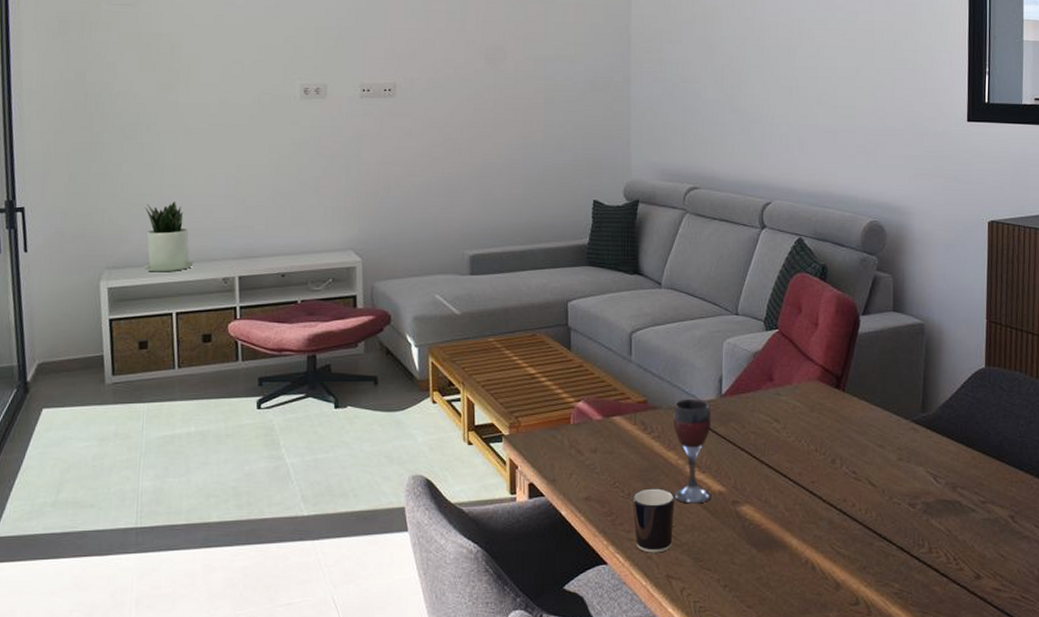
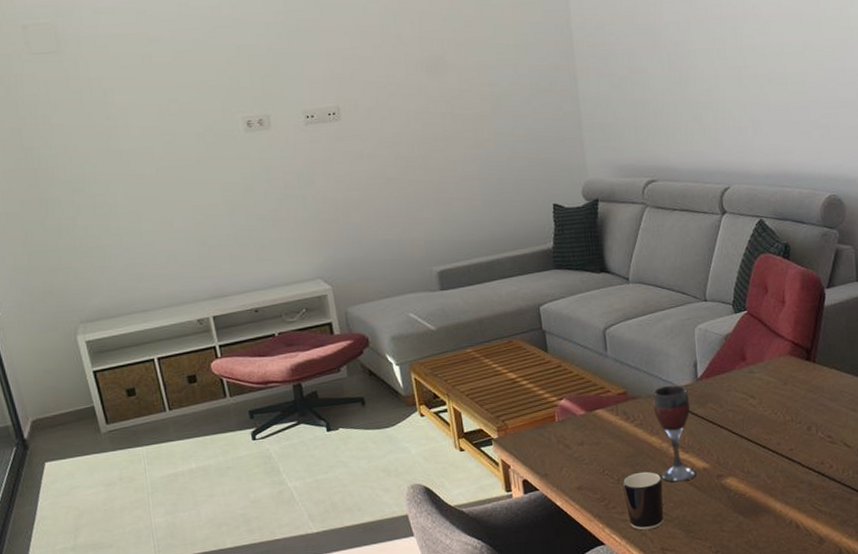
planter: present [144,200,194,272] -> none [107,249,167,322]

